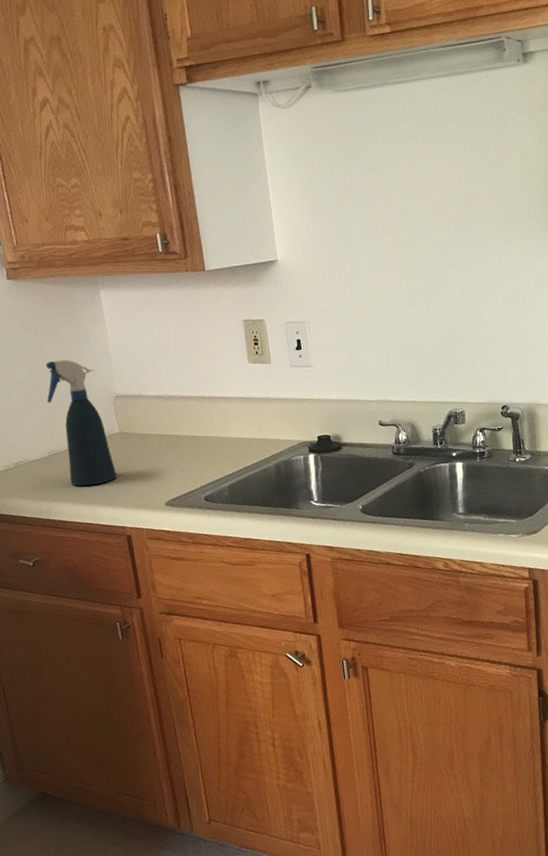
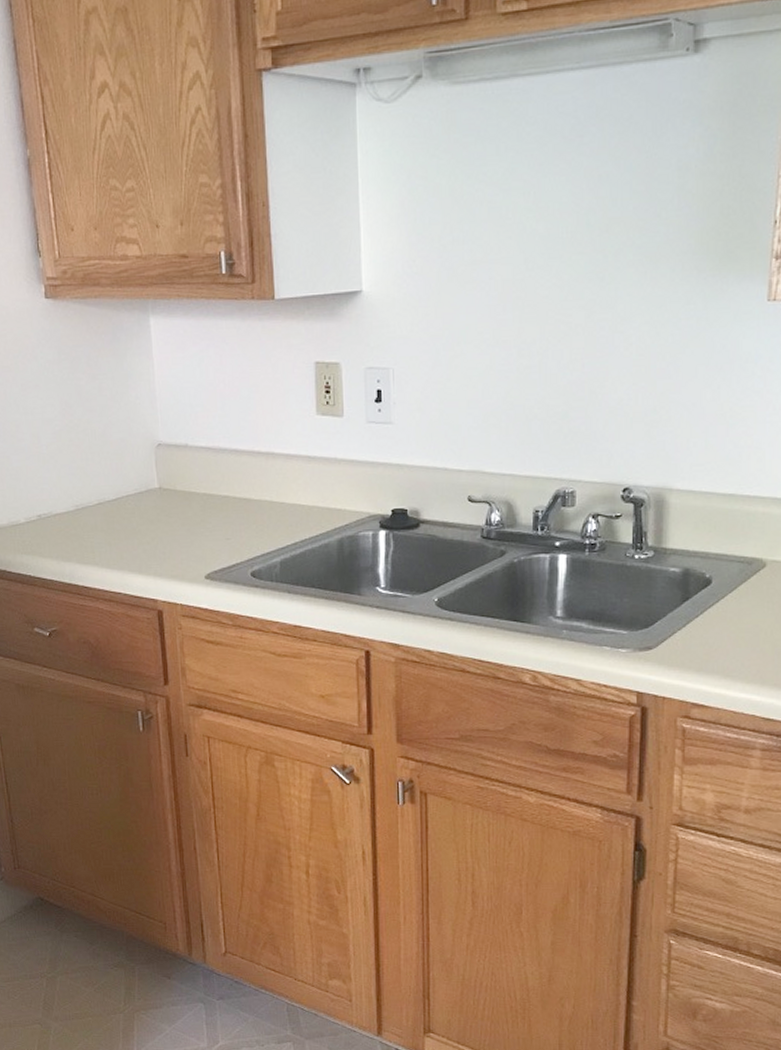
spray bottle: present [45,359,117,486] -> none [79,396,152,548]

